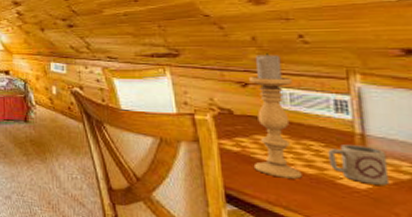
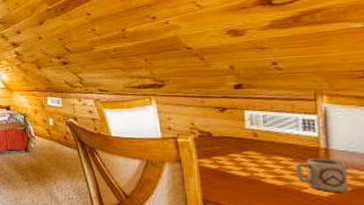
candle holder: present [249,53,302,179] -> none [227,80,272,190]

